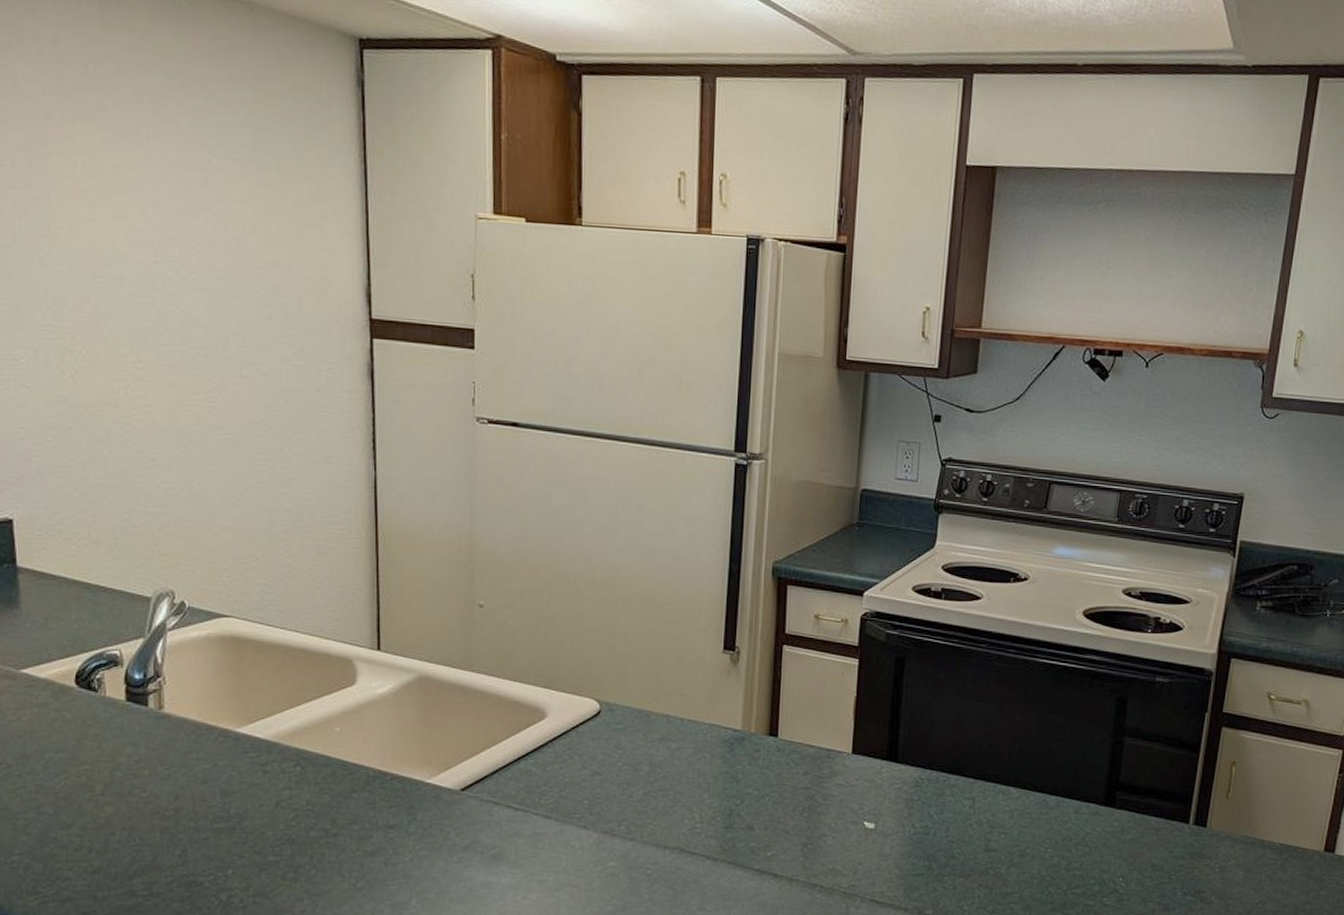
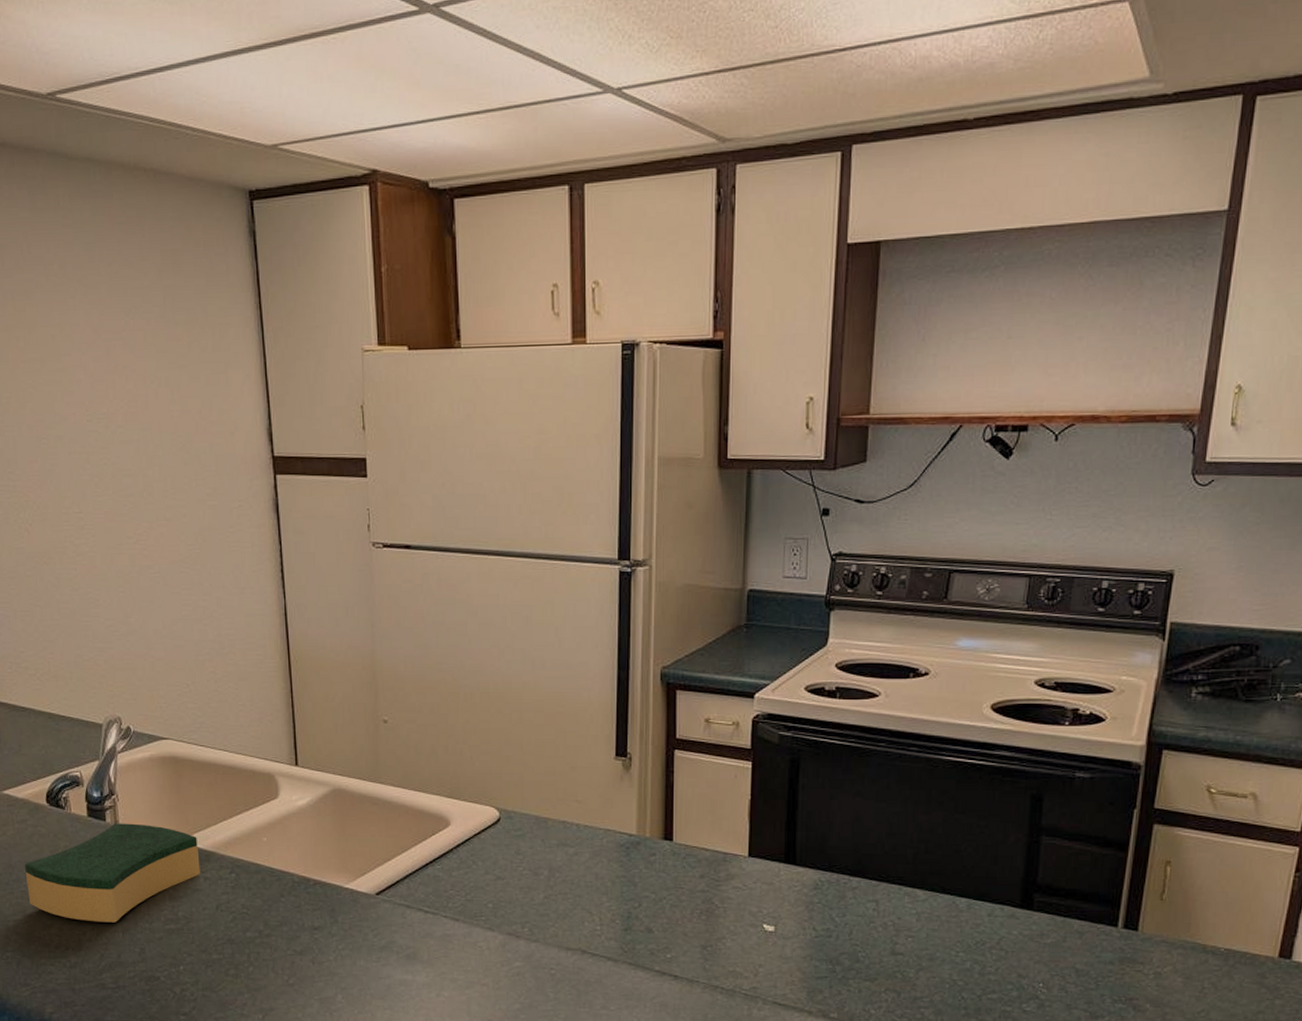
sponge: none [42,709,260,821] -> present [24,823,201,923]

